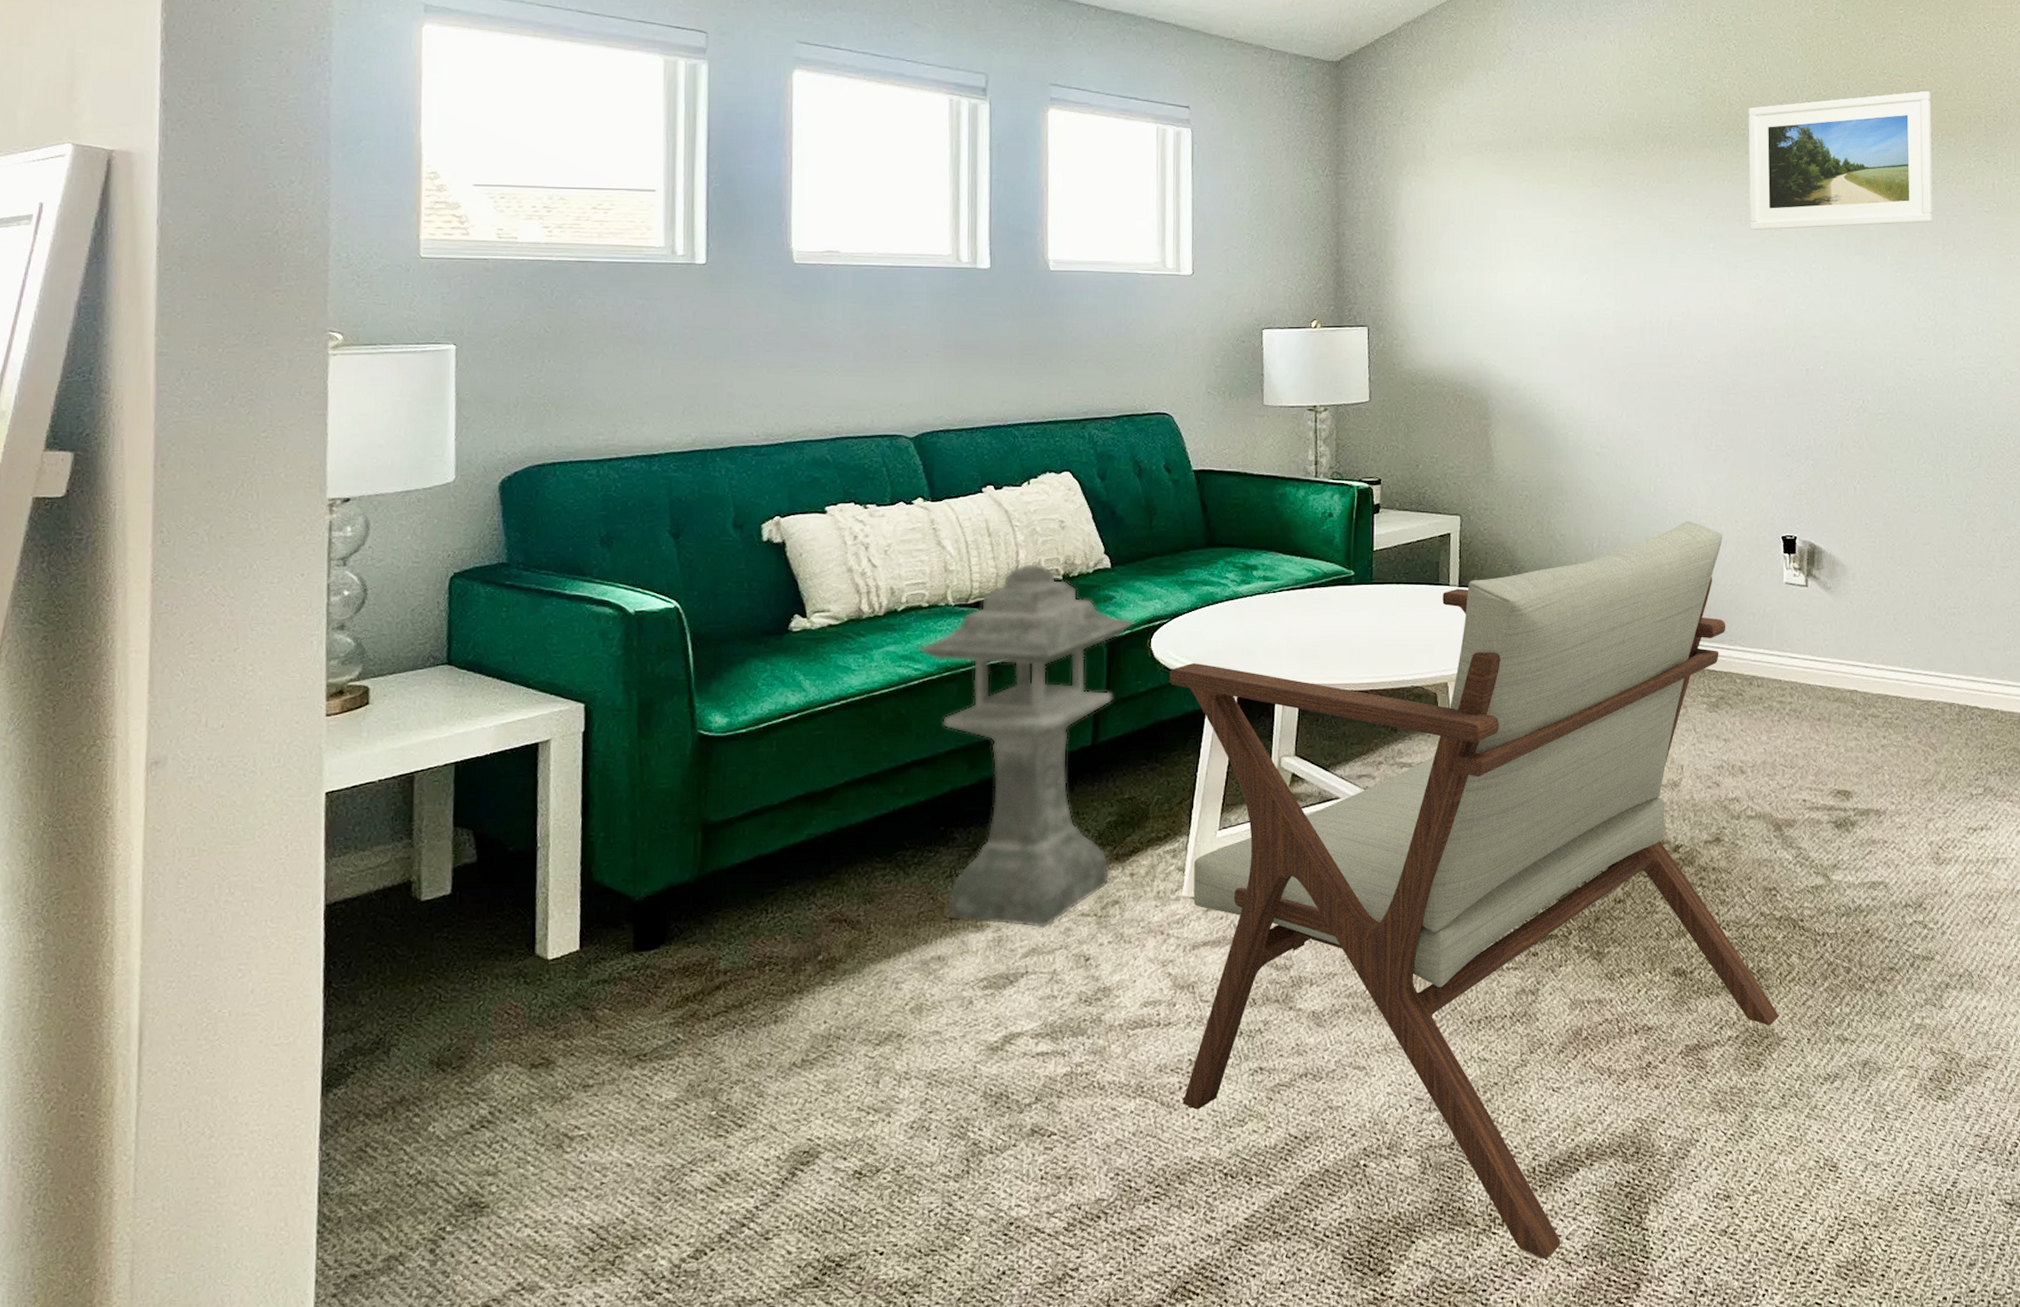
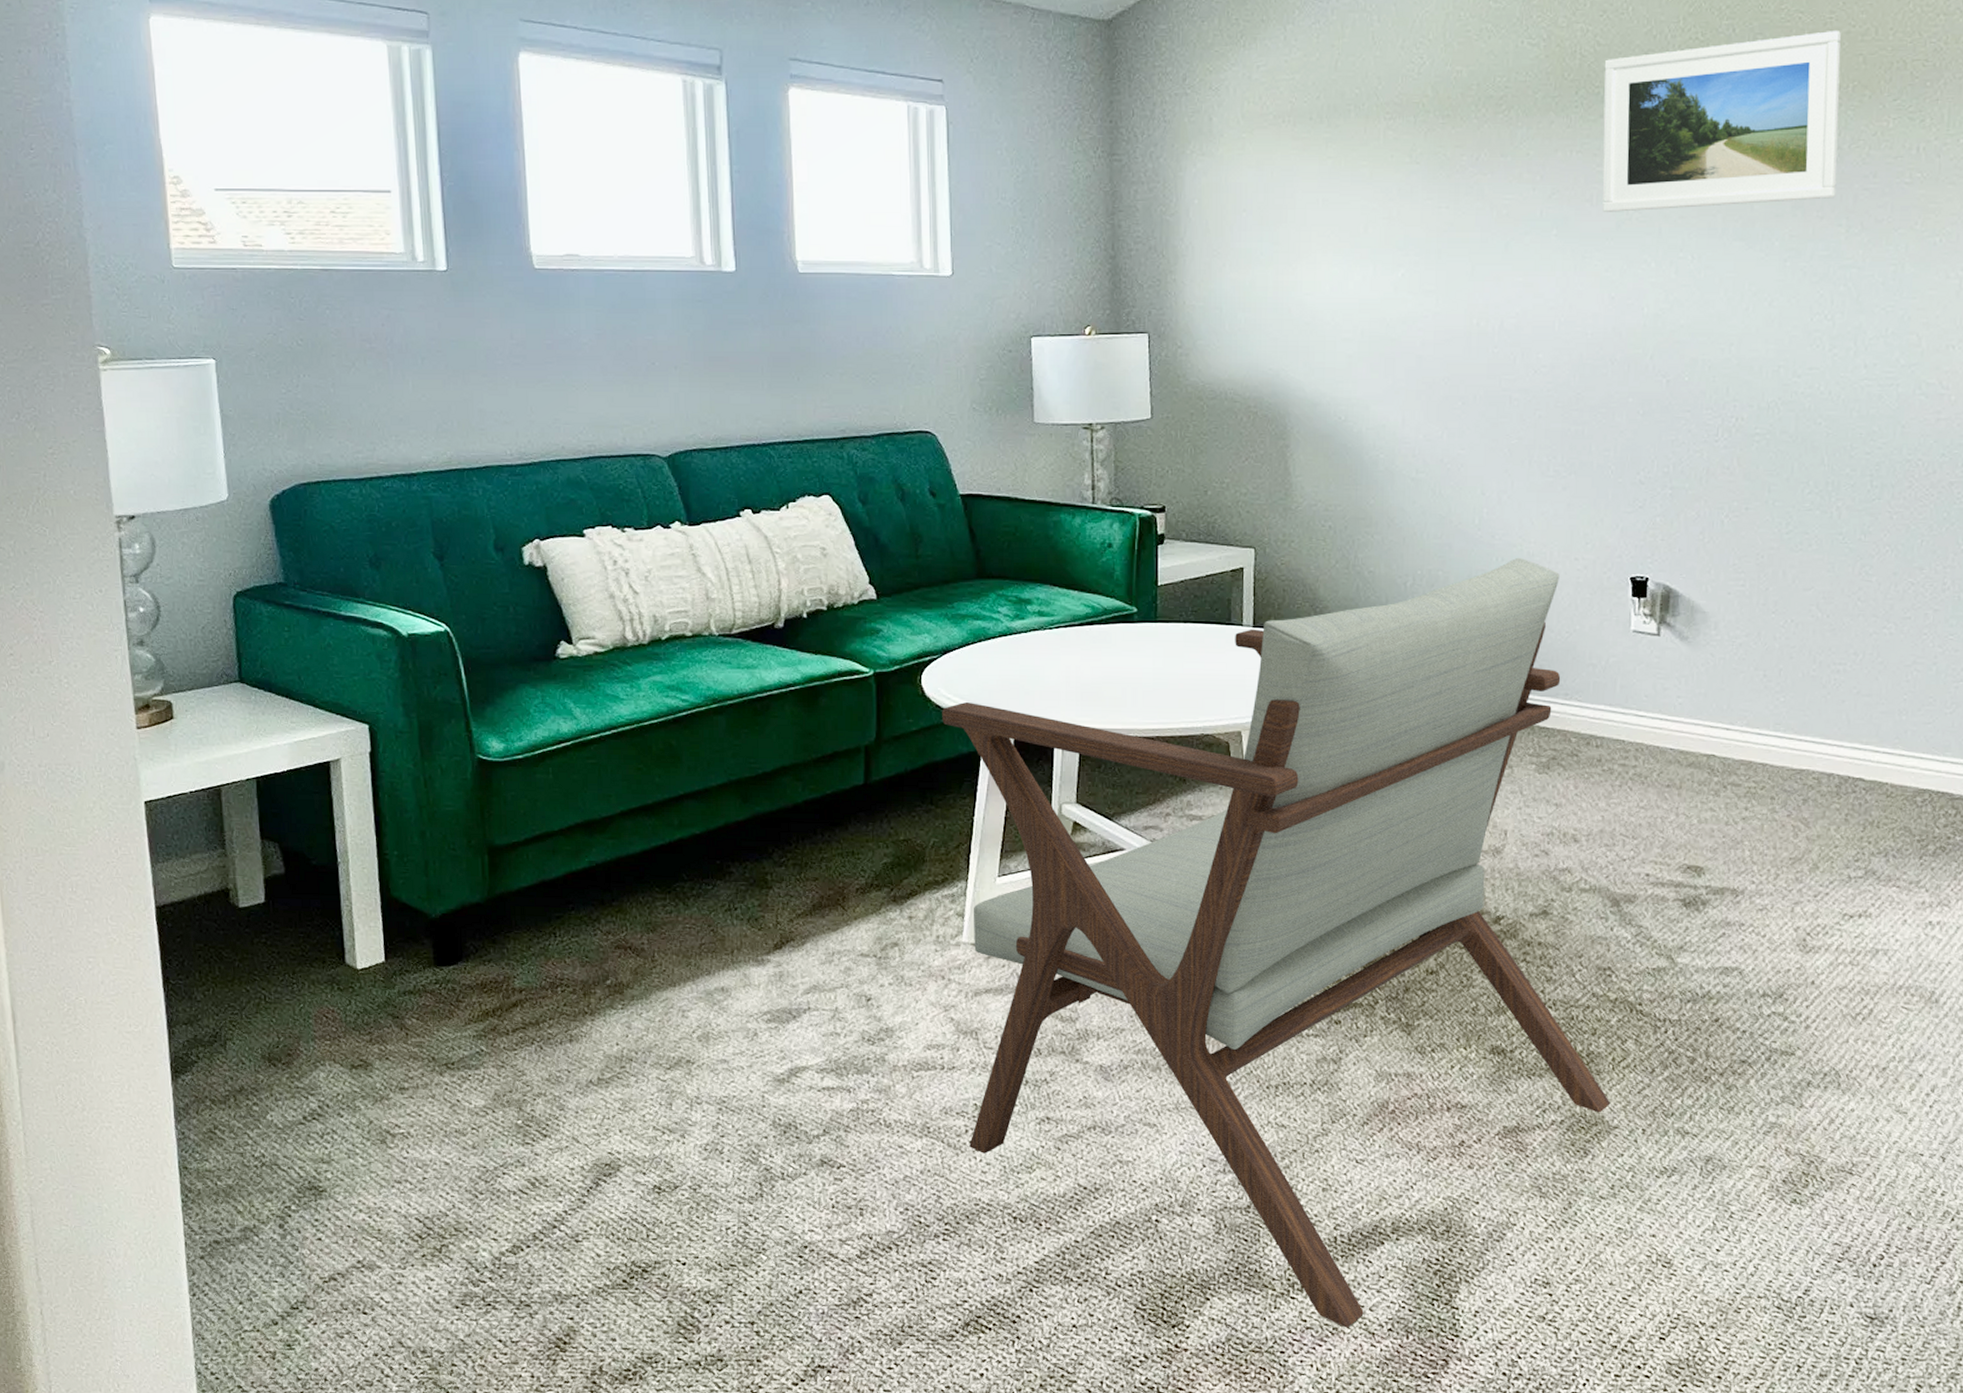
lantern: present [917,564,1135,929] -> none [684,593,904,967]

